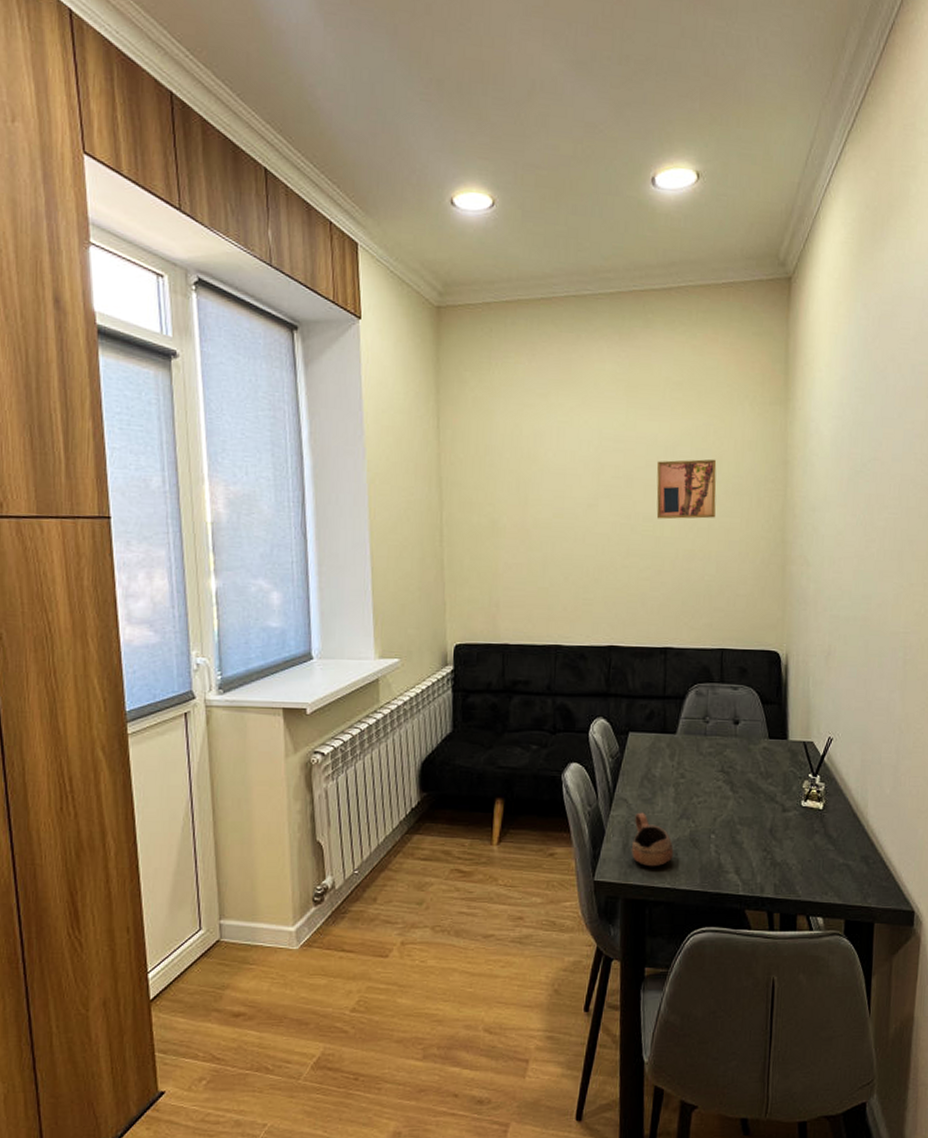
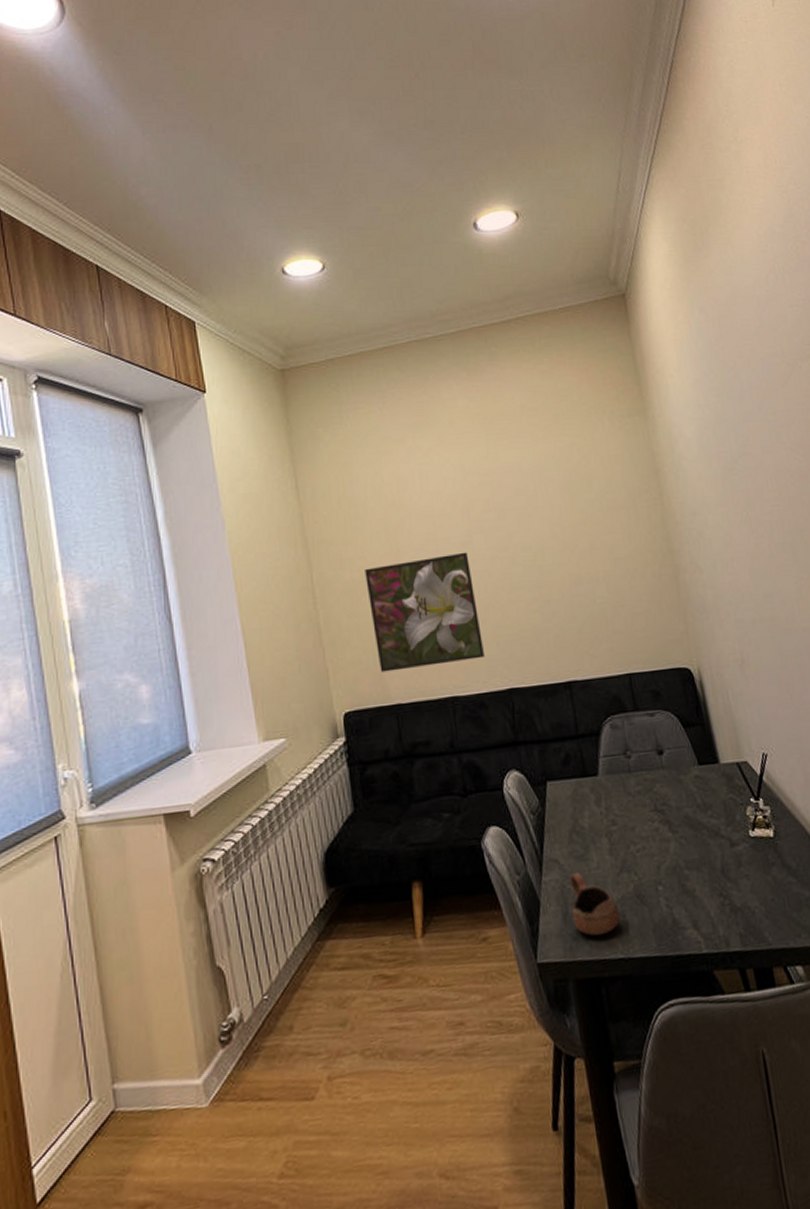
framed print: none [491,513,592,615] -> present [365,552,484,673]
wall art: present [656,459,717,520] -> none [525,478,595,547]

